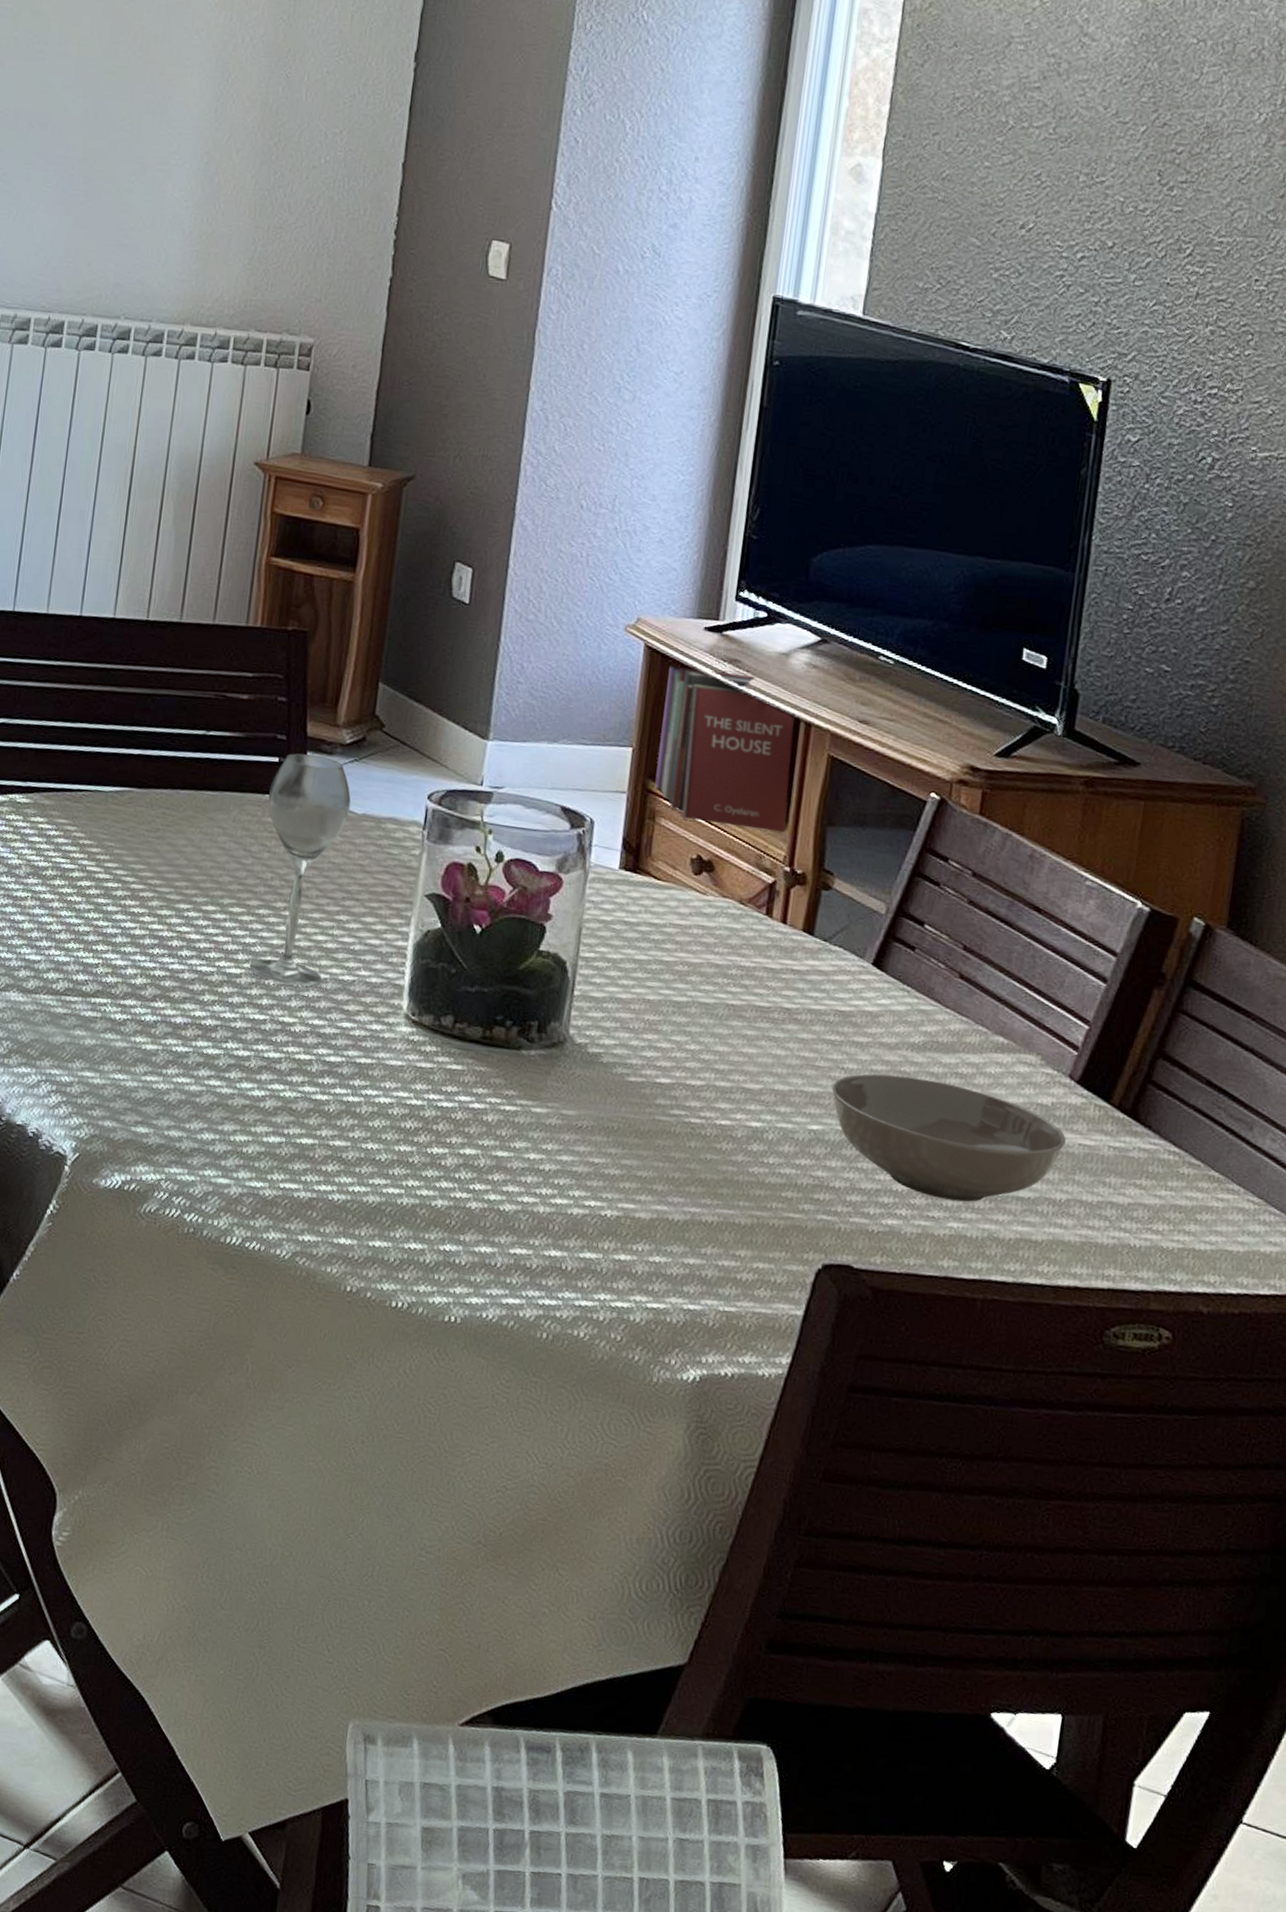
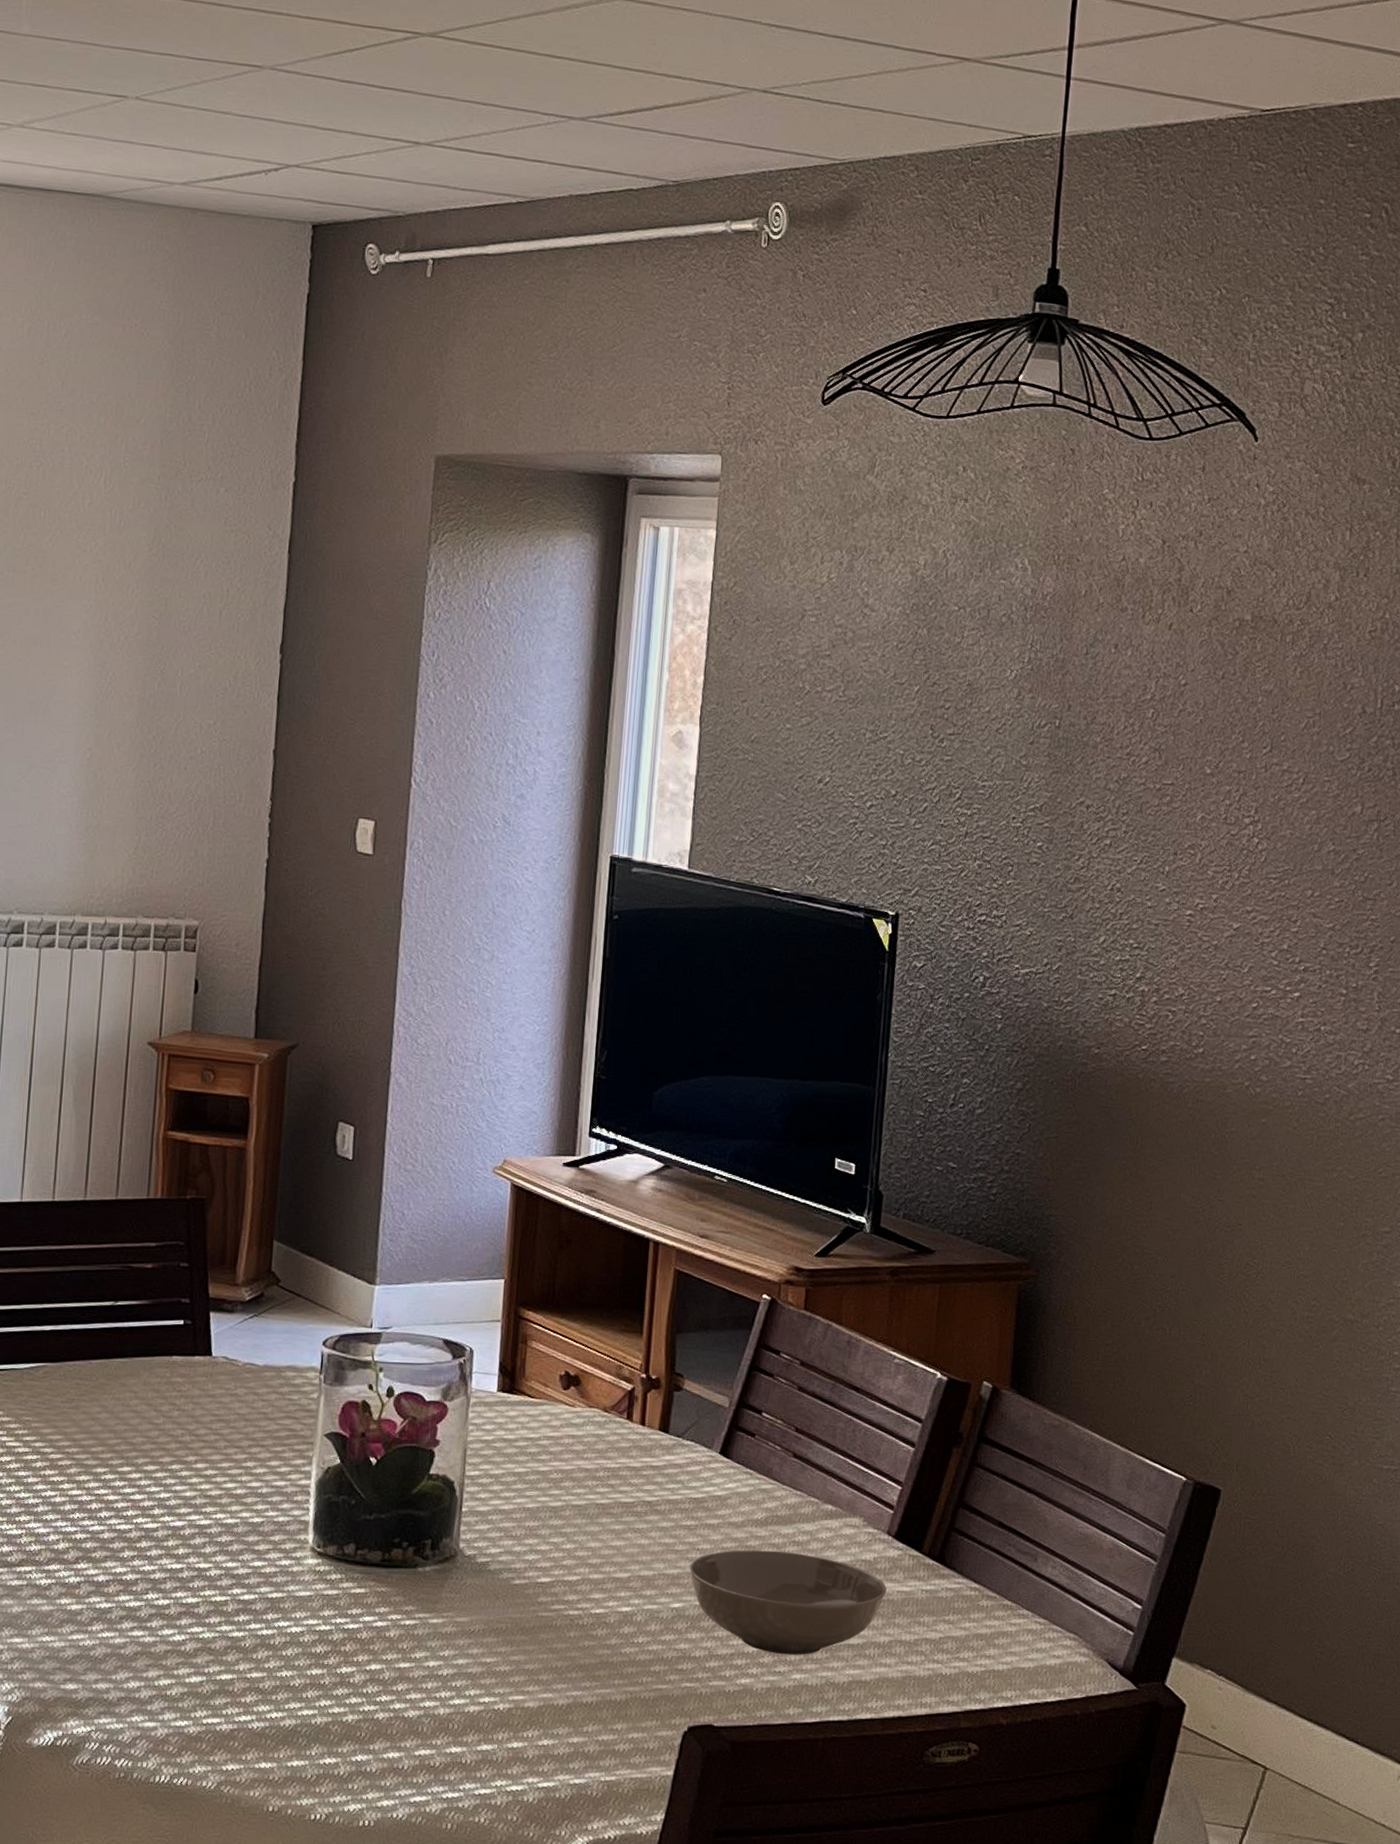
wineglass: present [249,753,351,986] -> none [165,1314,253,1533]
books: present [655,666,795,832] -> none [525,1200,644,1343]

